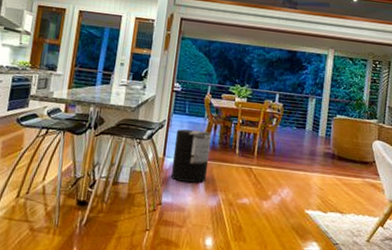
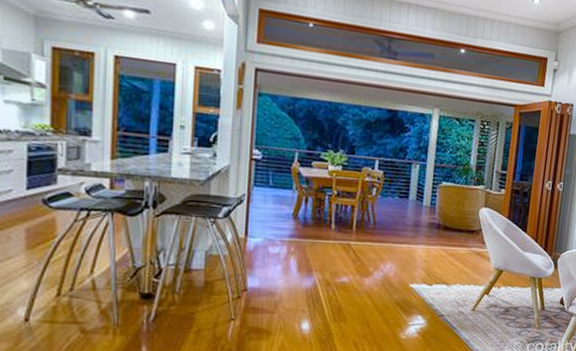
trash can: present [170,129,212,183] -> none [256,203,303,264]

